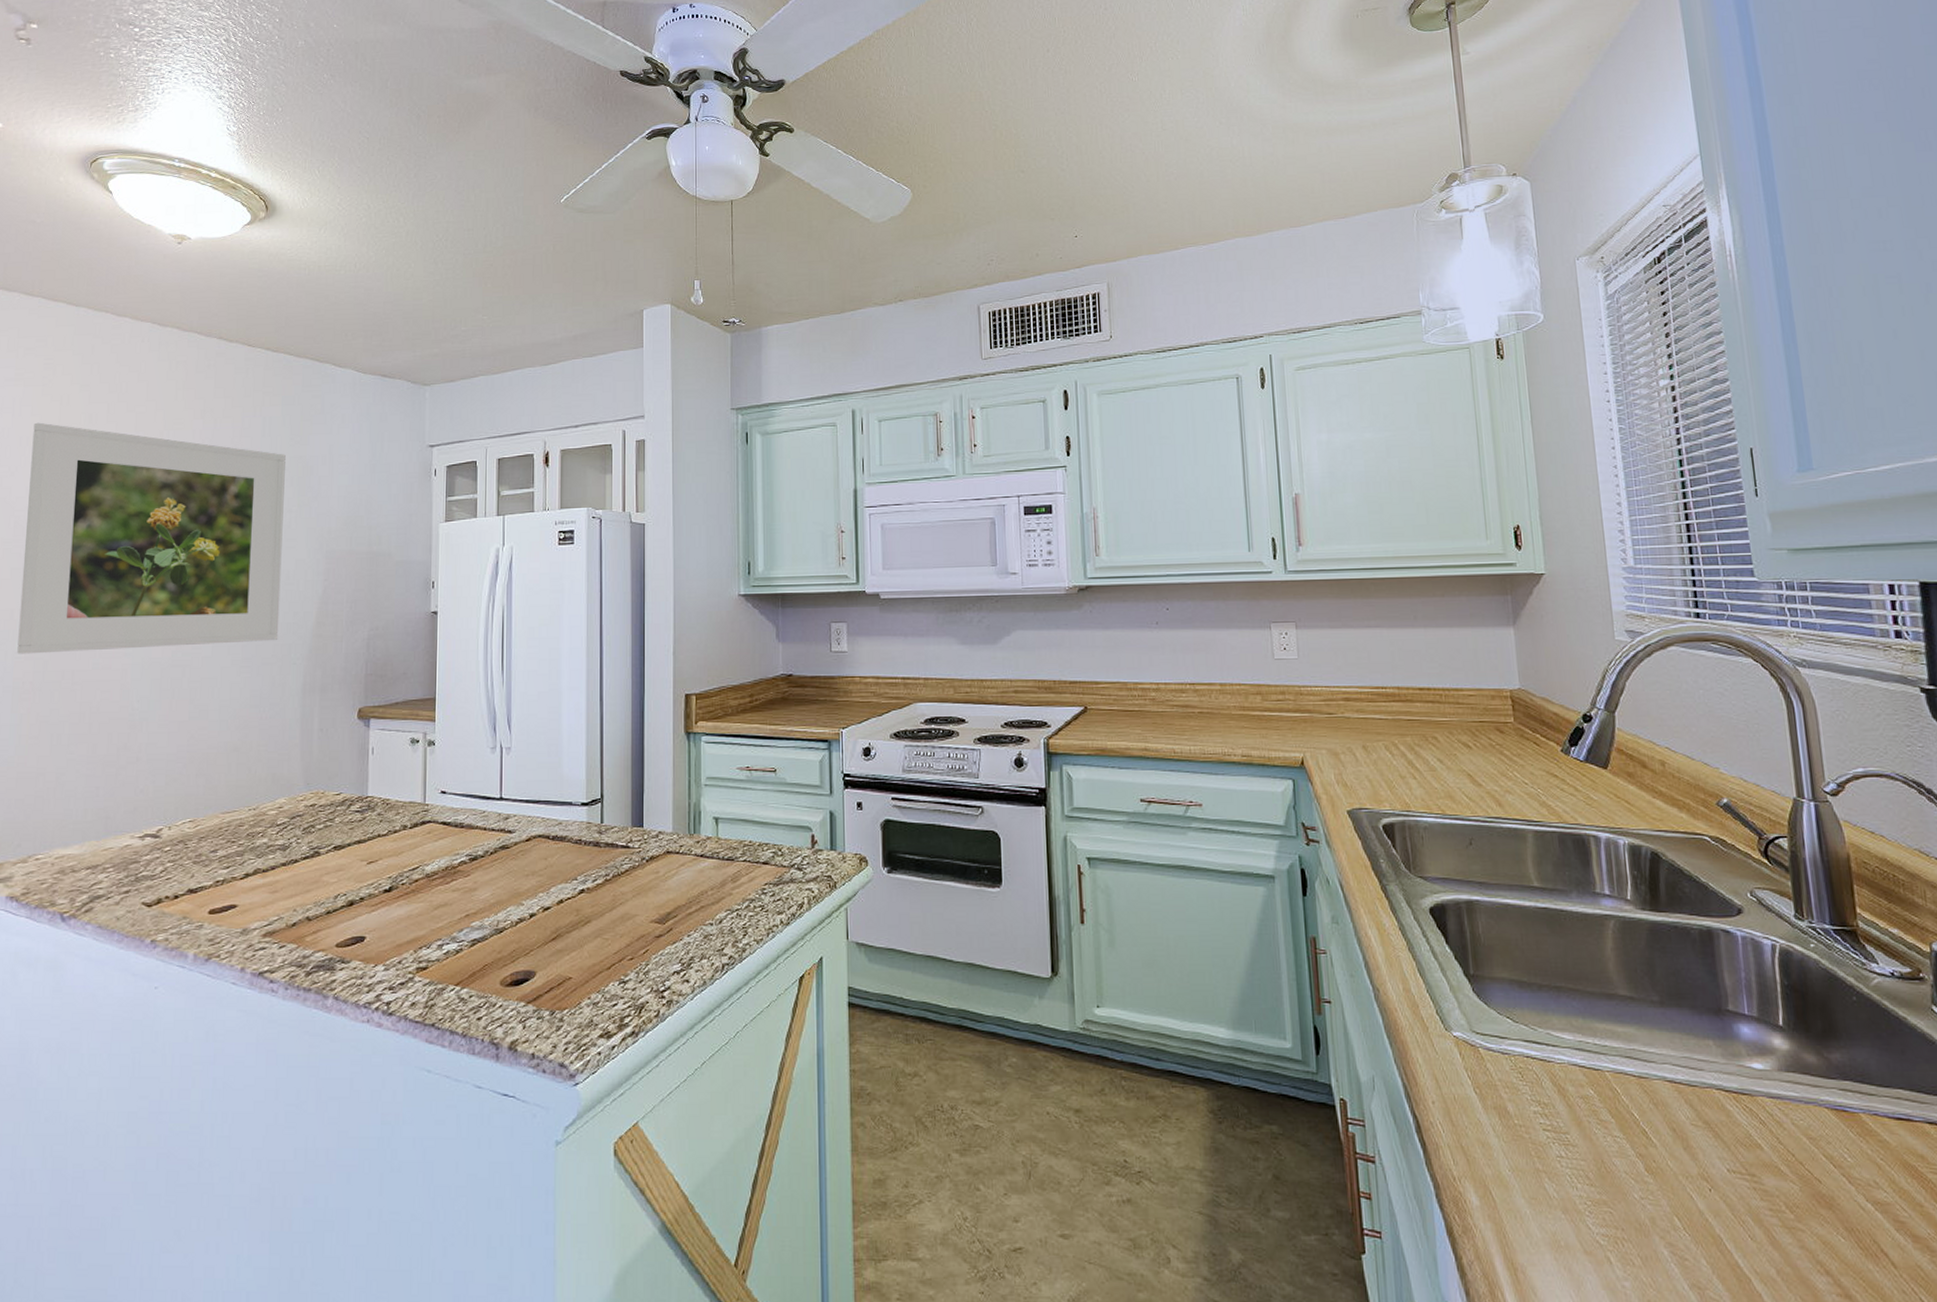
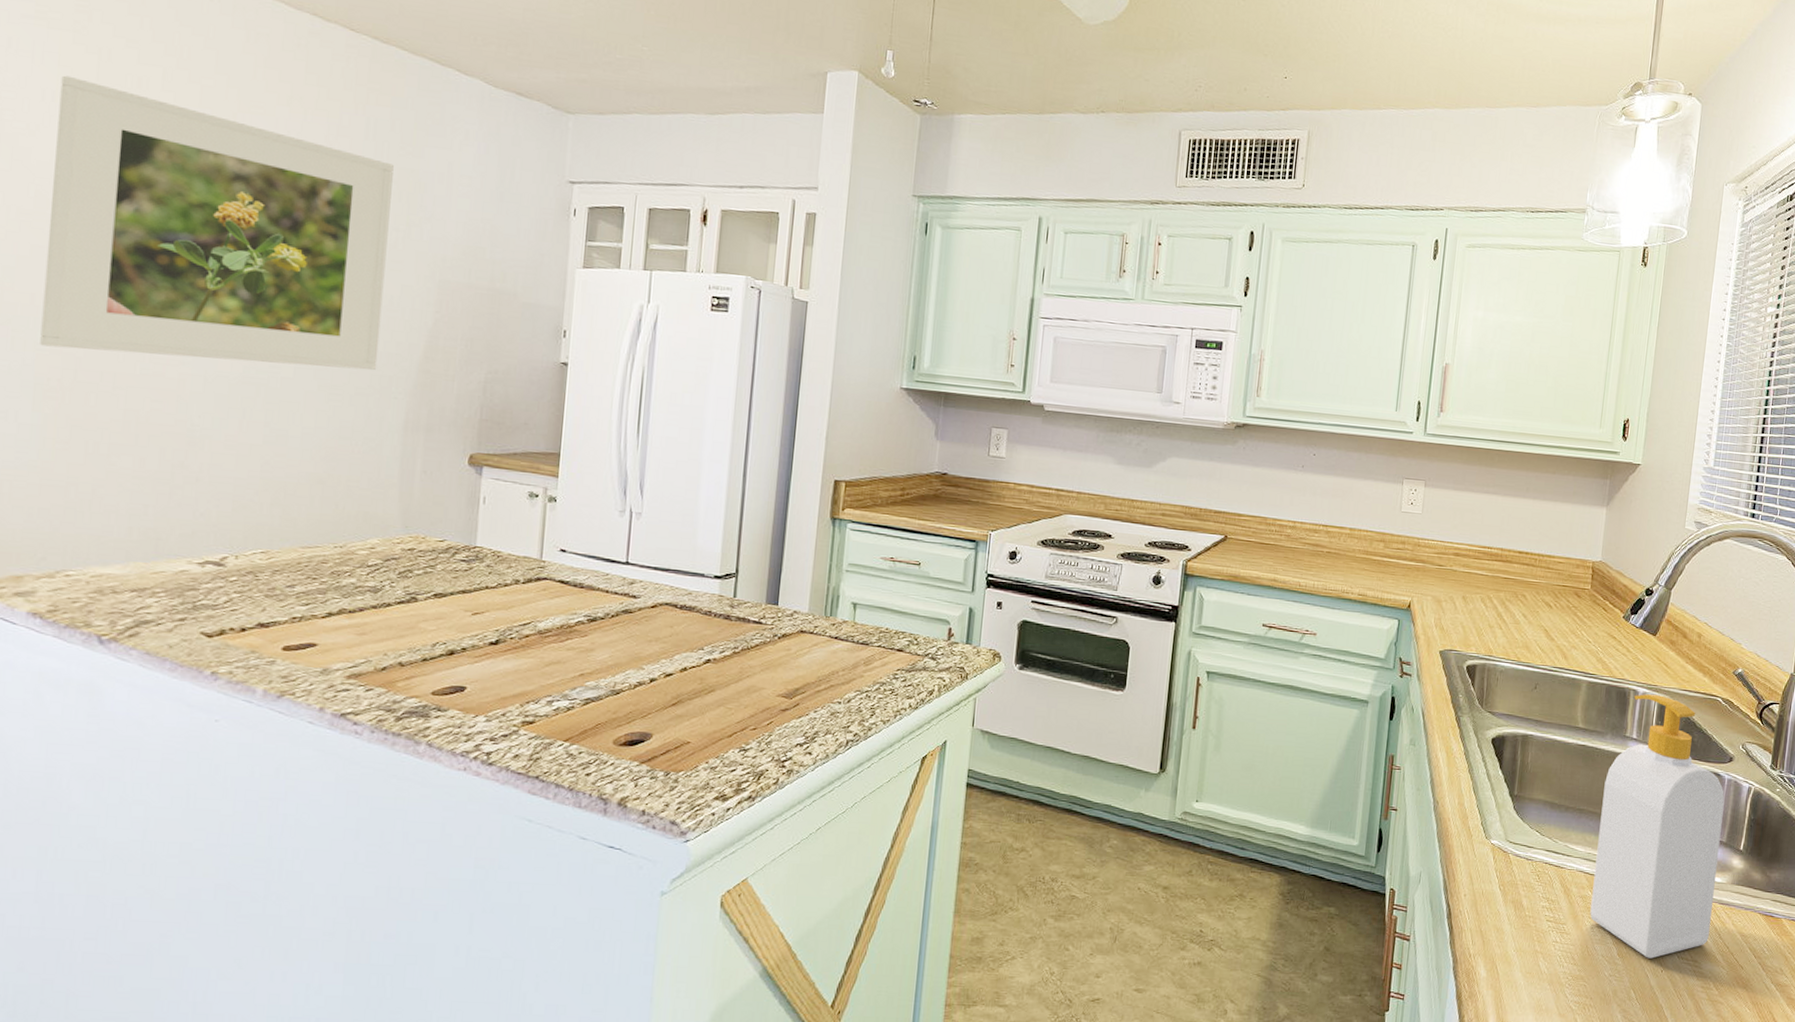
soap bottle: none [1581,838,1764,1174] -> present [1590,694,1725,959]

